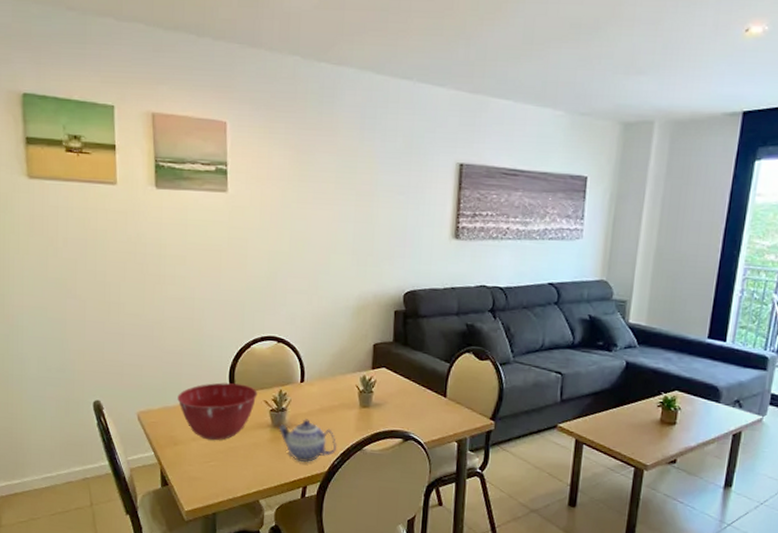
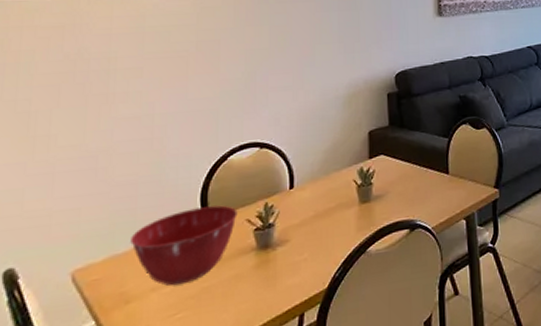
teapot: present [278,419,338,463] -> none [266,230,338,286]

